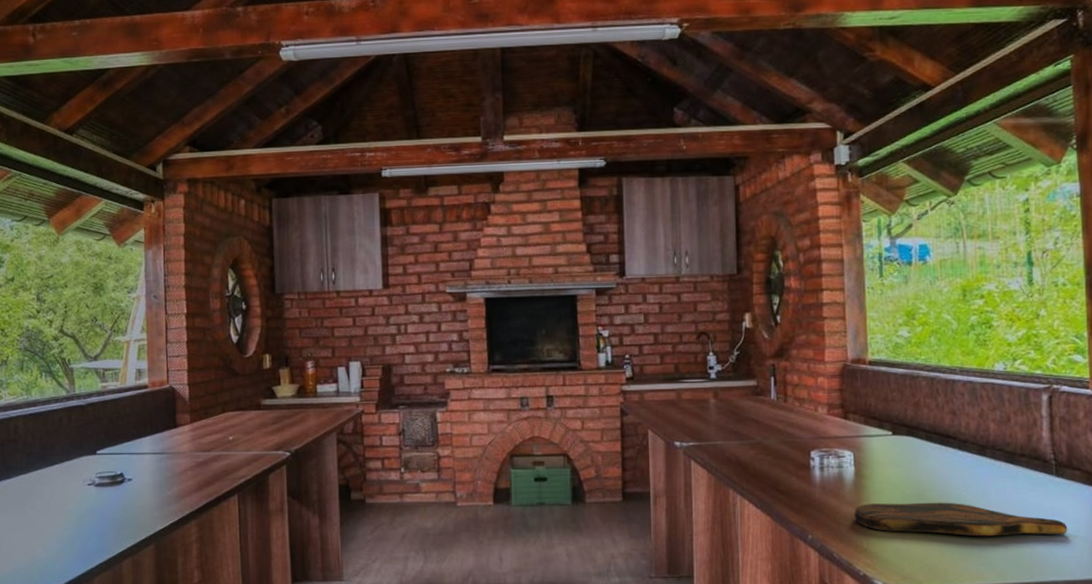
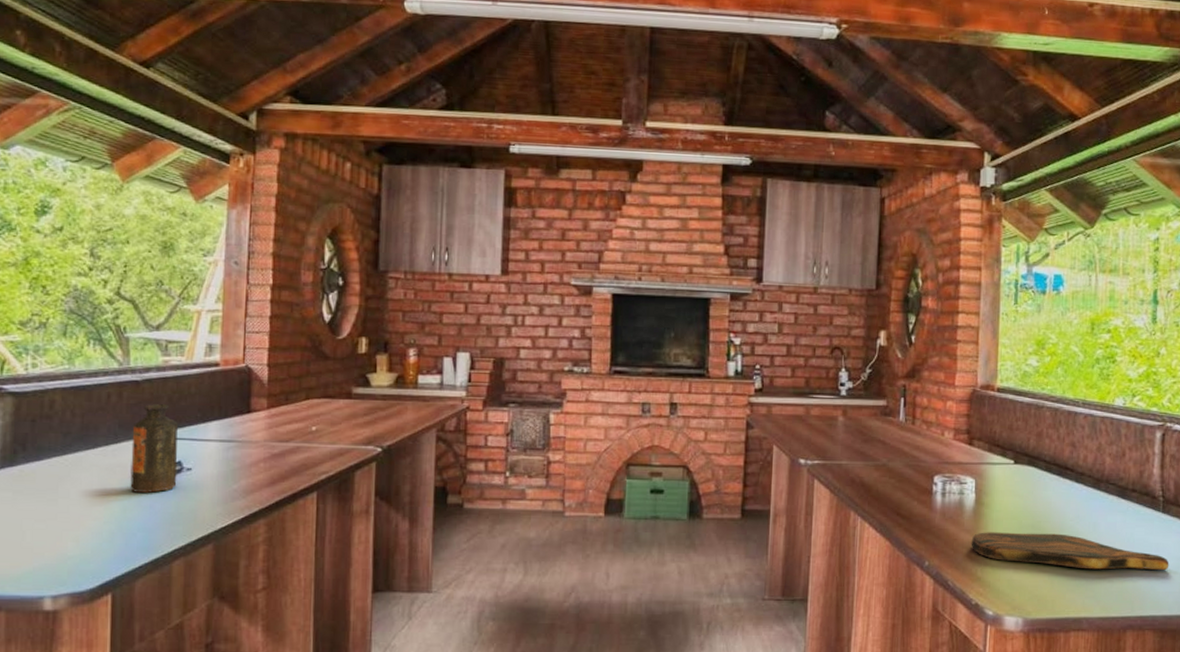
bottle: none [81,424,121,502] -> present [130,404,178,493]

